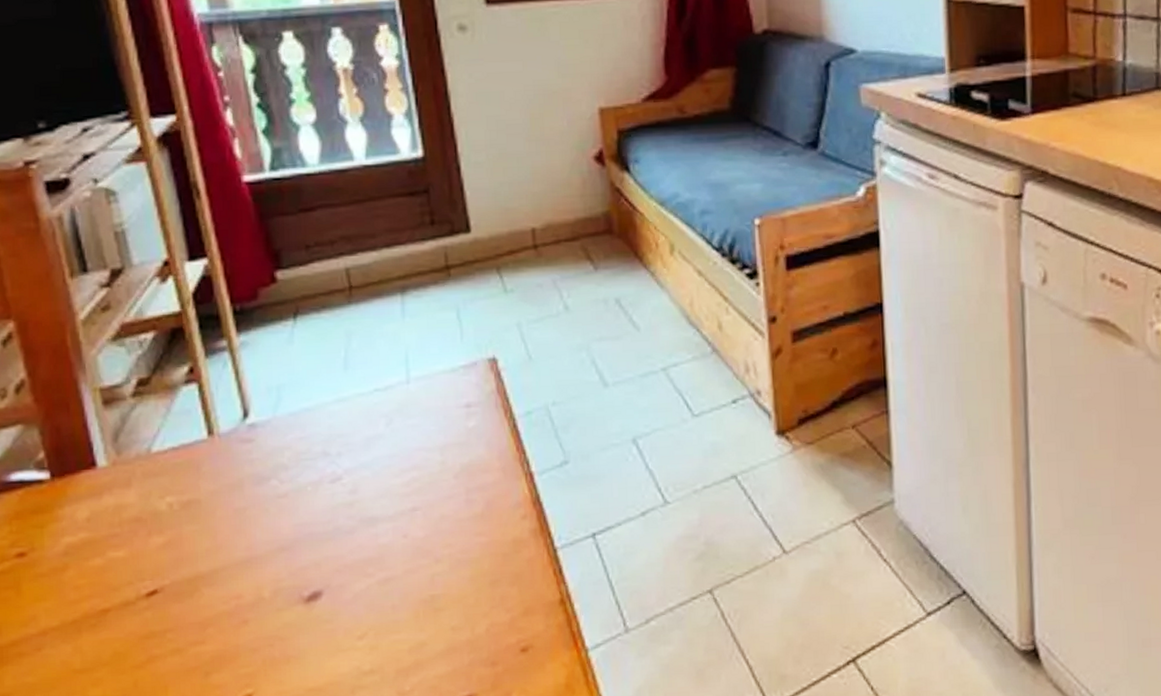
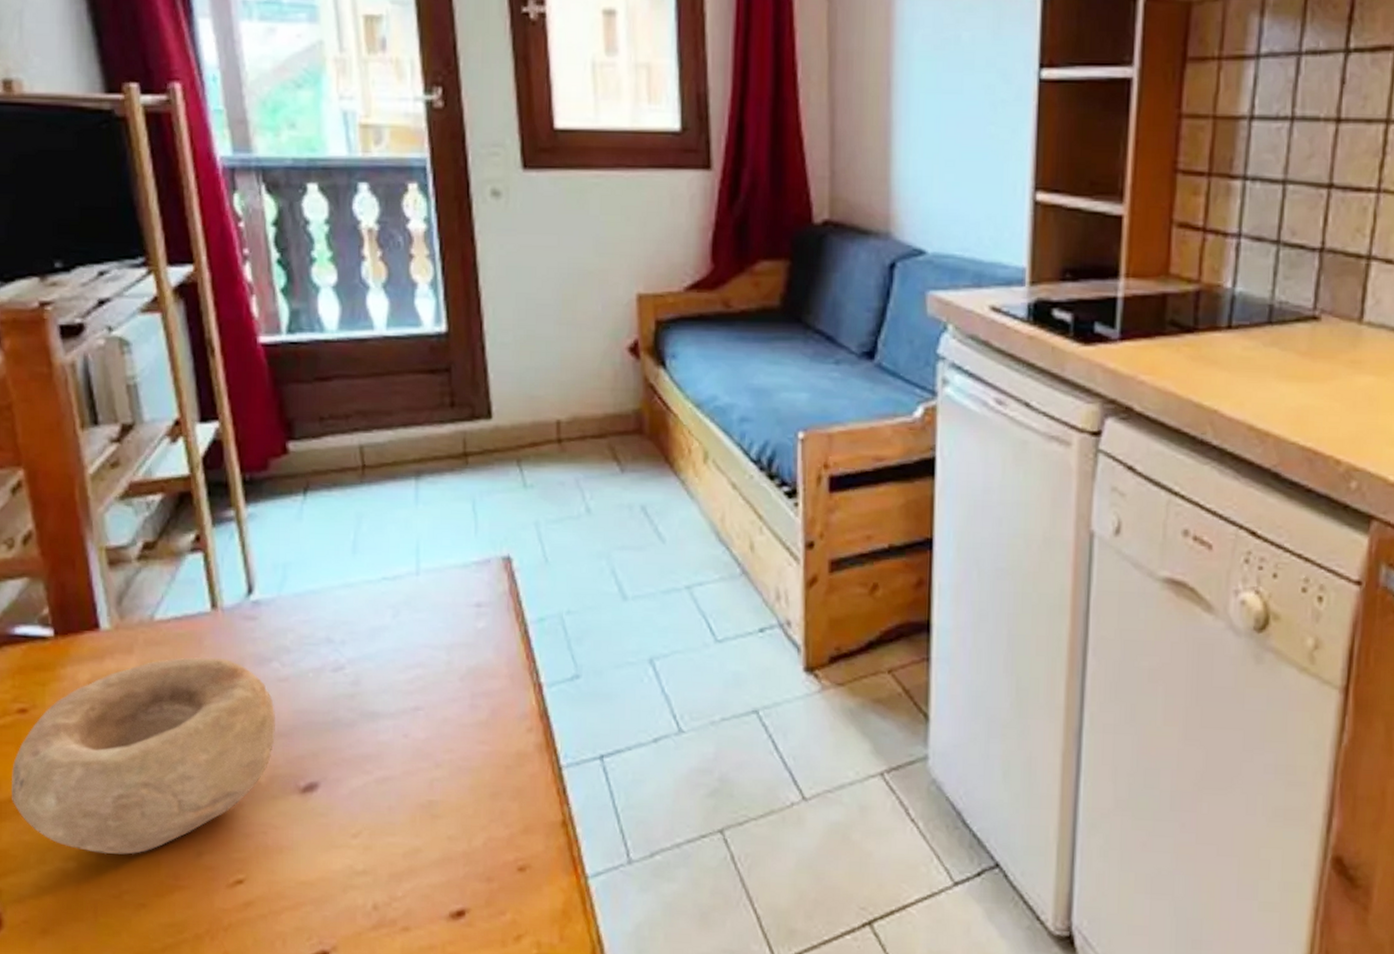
bowl: none [11,481,278,686] -> present [11,657,276,855]

